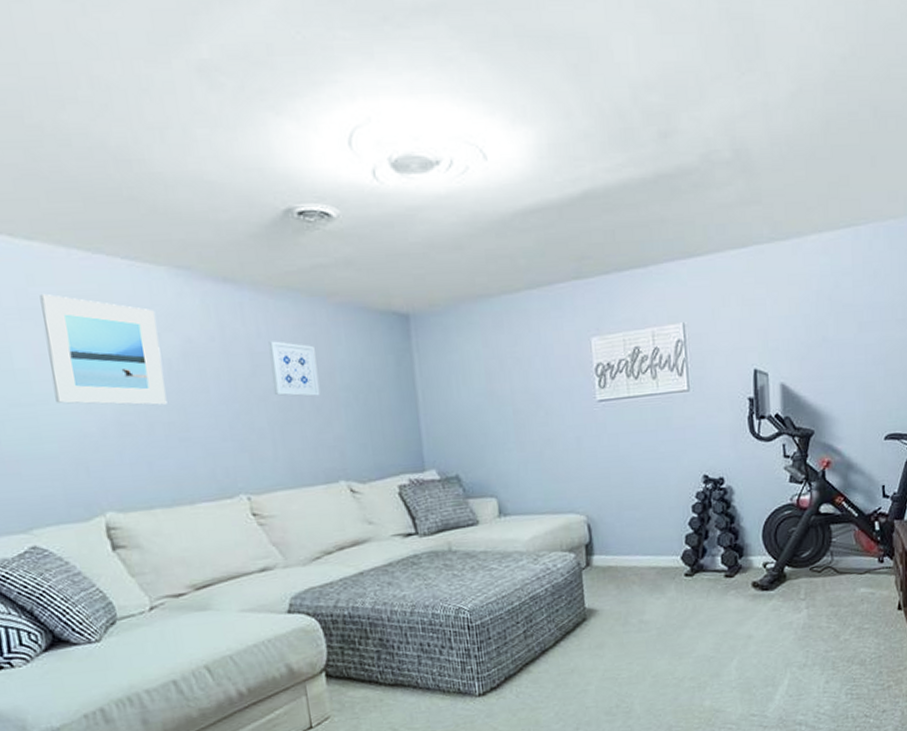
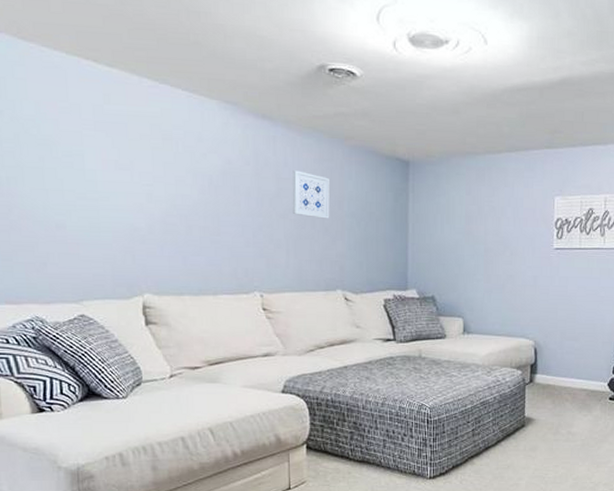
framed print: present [39,293,167,406] -> none [113,111,205,212]

